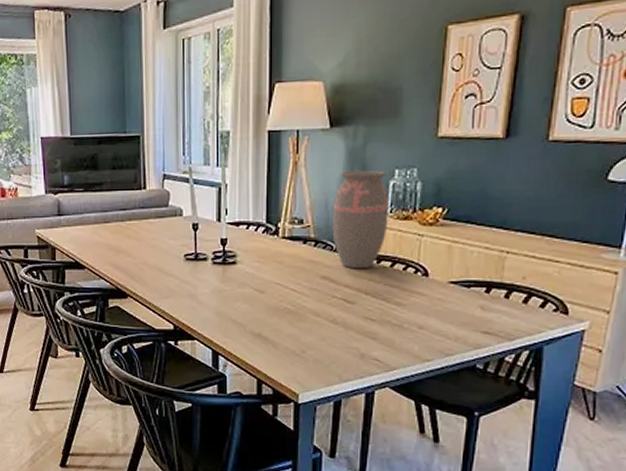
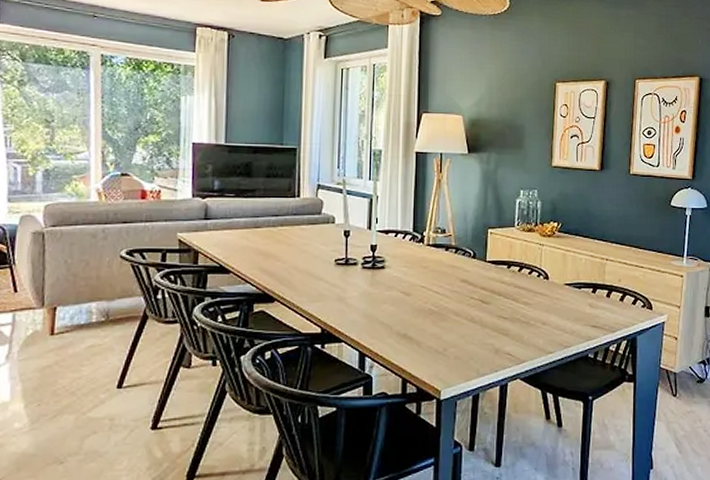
decorative vase: present [332,170,389,269] -> none [470,189,516,273]

